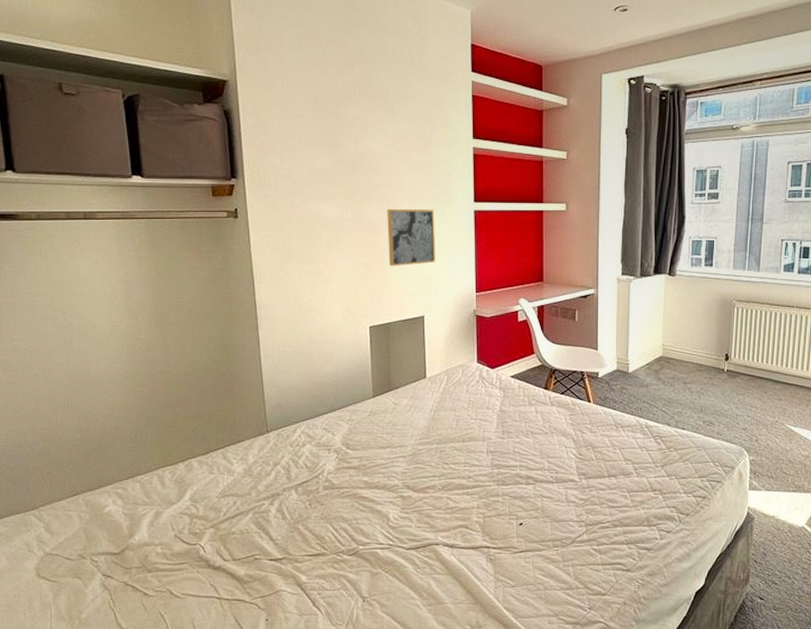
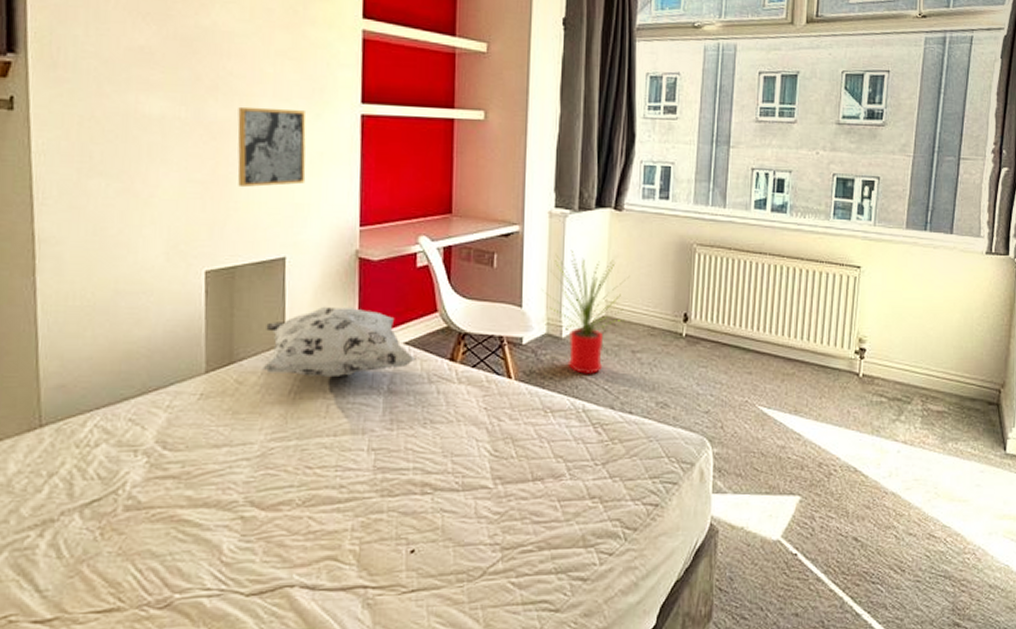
decorative pillow: none [410,350,520,401] -> present [261,306,416,378]
house plant: none [613,306,682,400] -> present [542,250,630,375]

